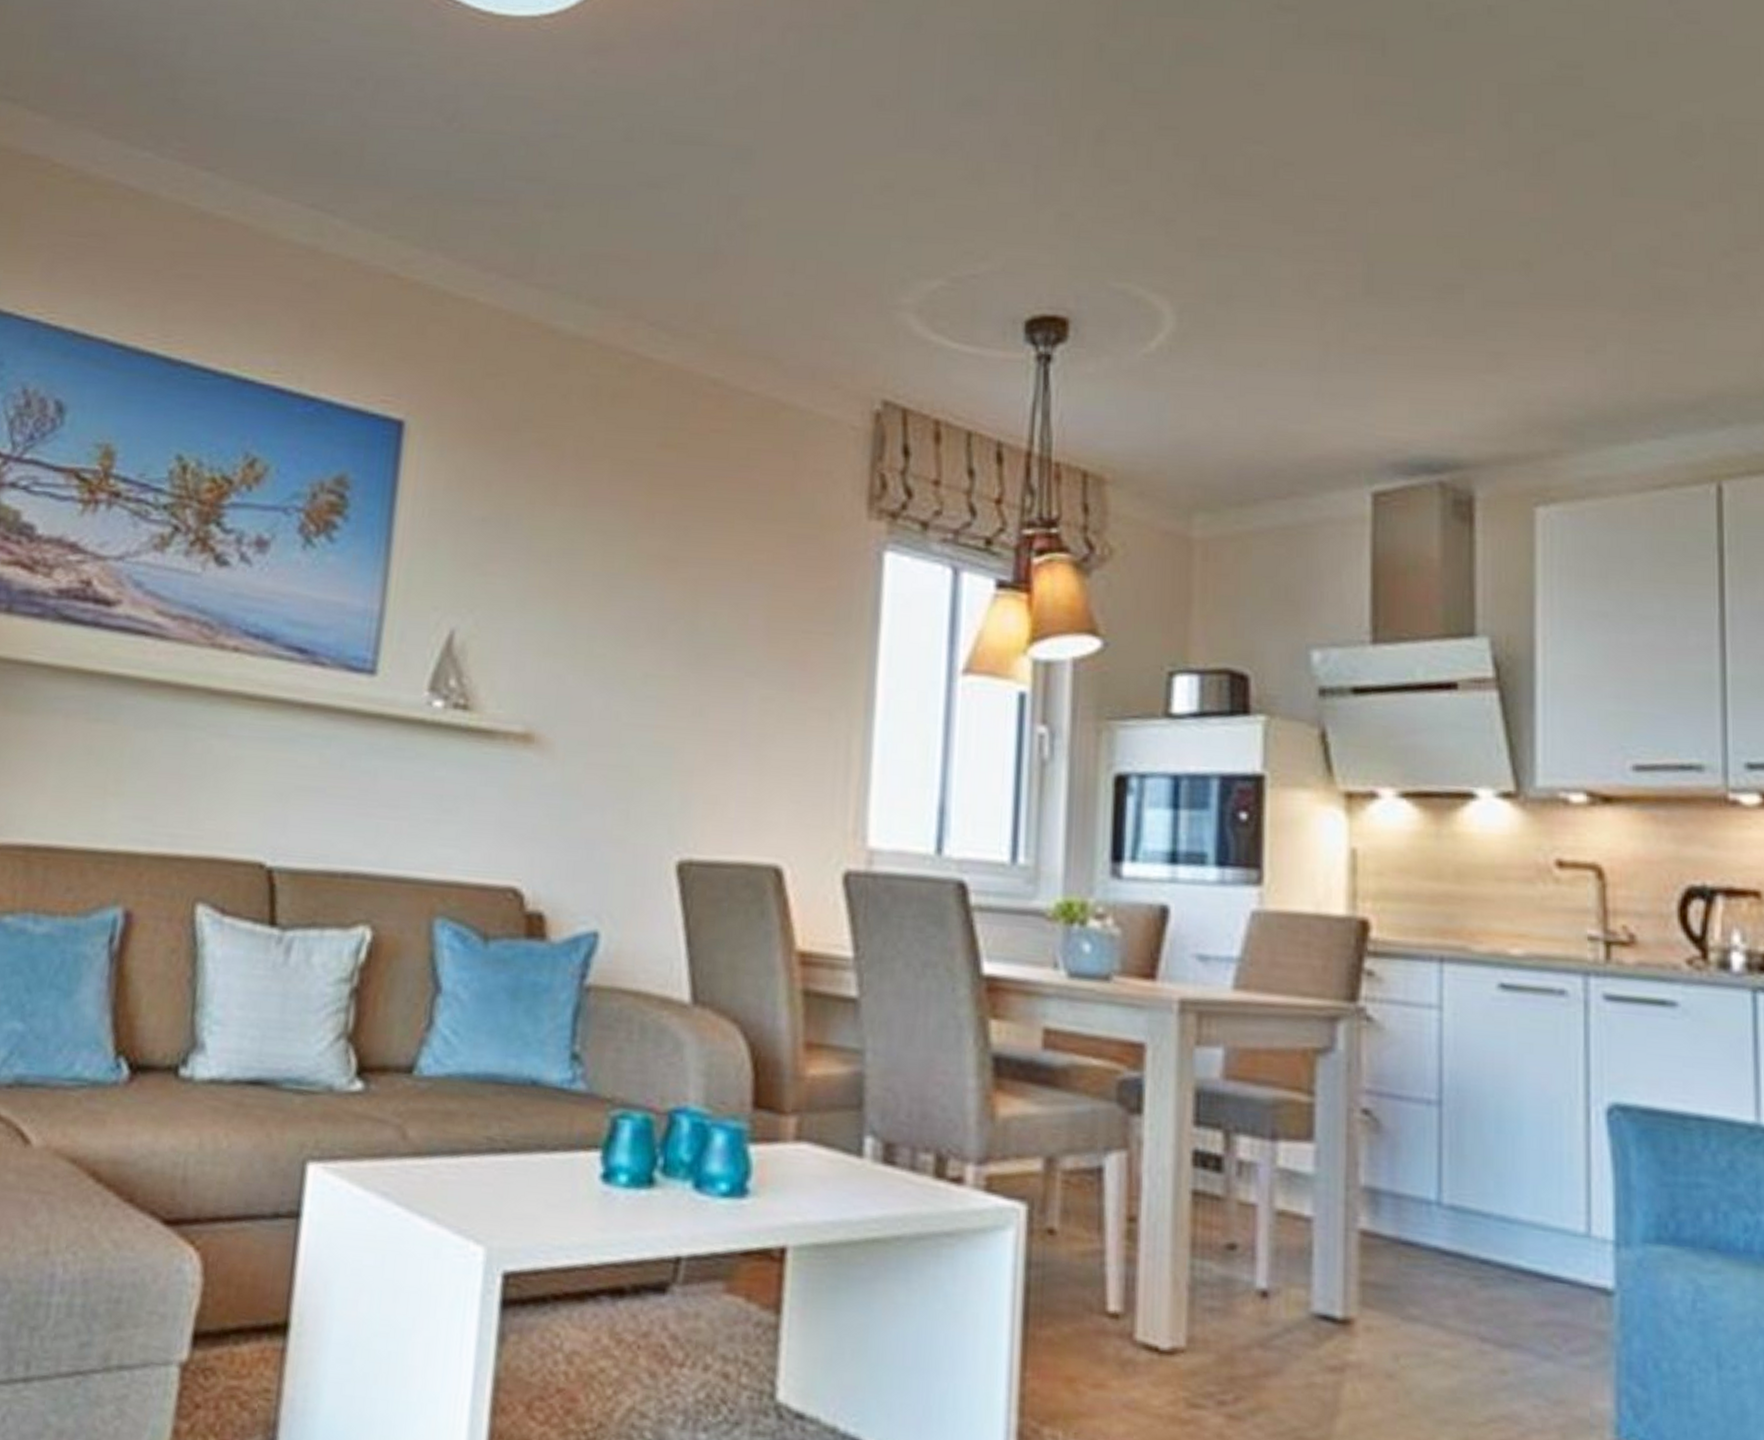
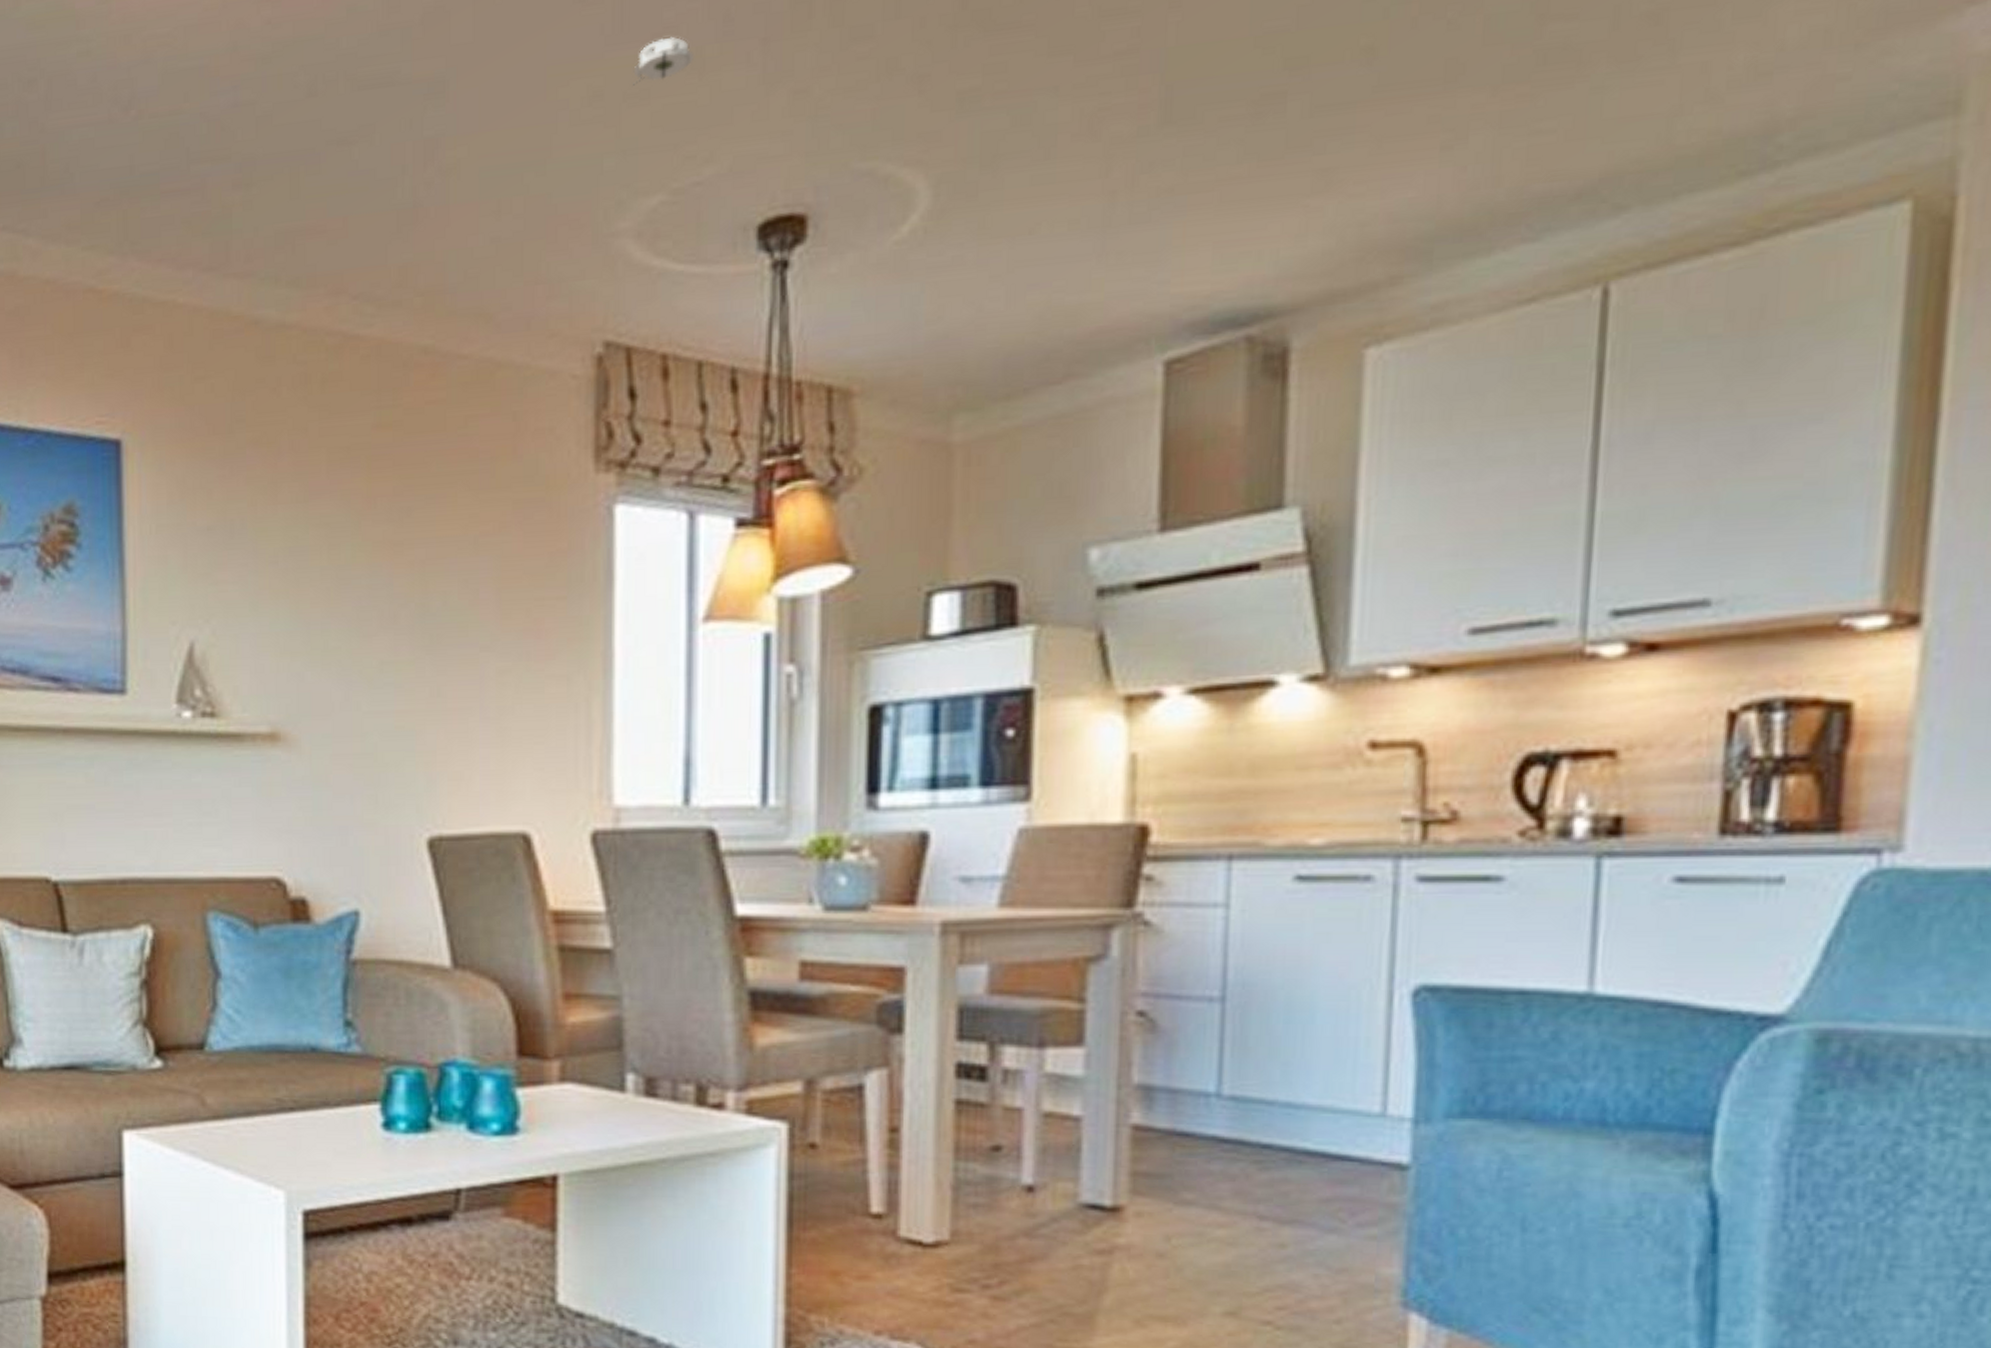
smoke detector: none [921,149,976,184] -> present [633,36,695,86]

